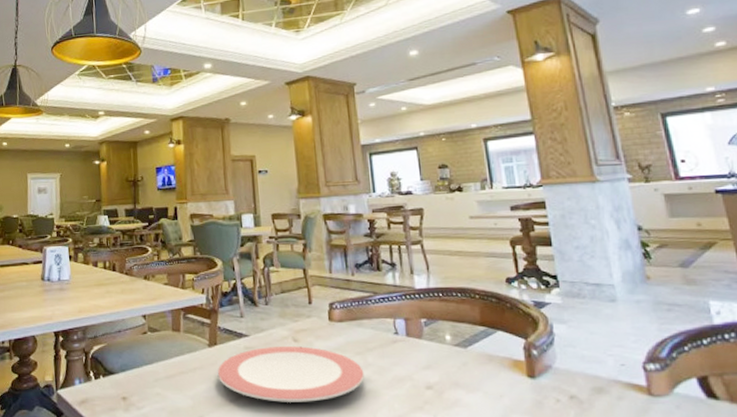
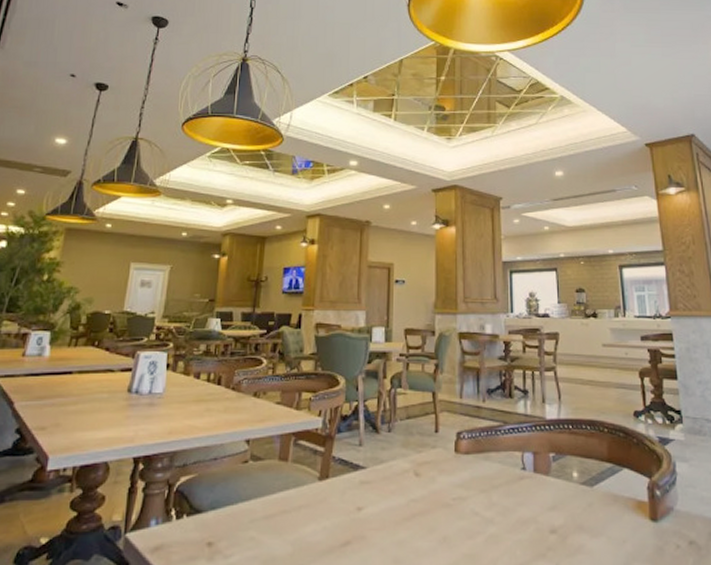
plate: present [217,345,364,402] -> none [325,480,487,549]

